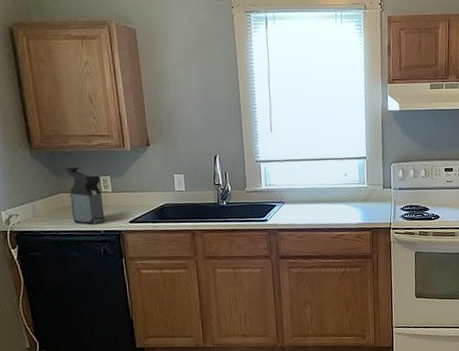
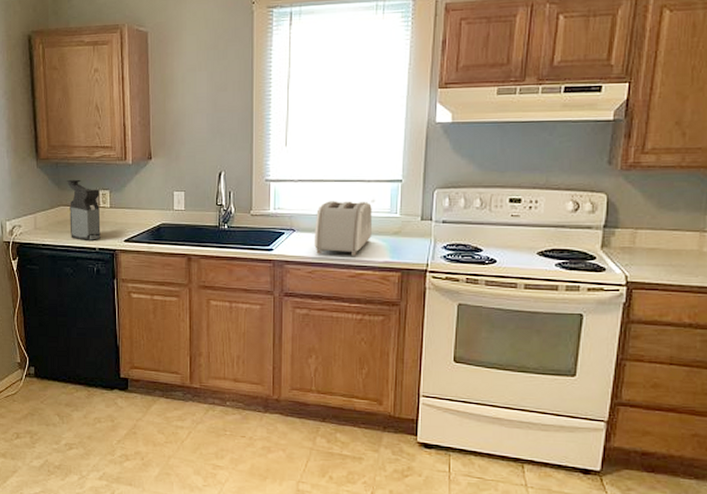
toaster: none [301,175,347,222] -> present [314,201,372,256]

